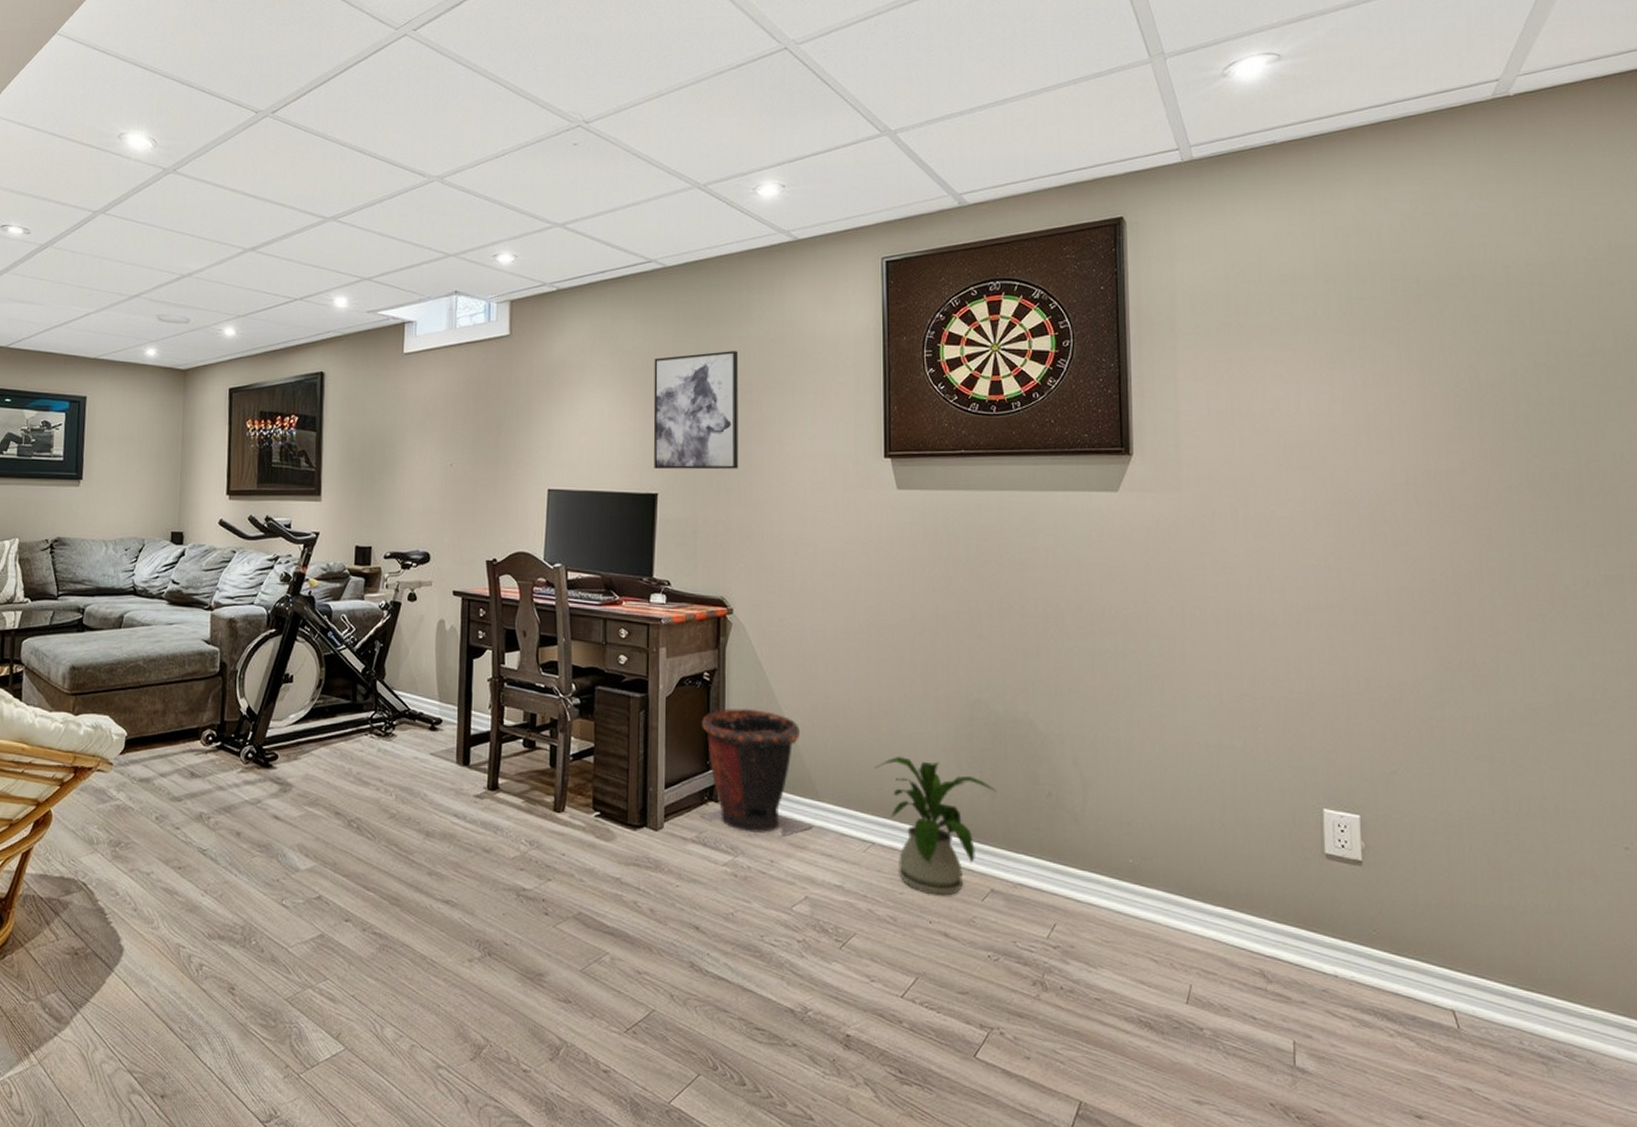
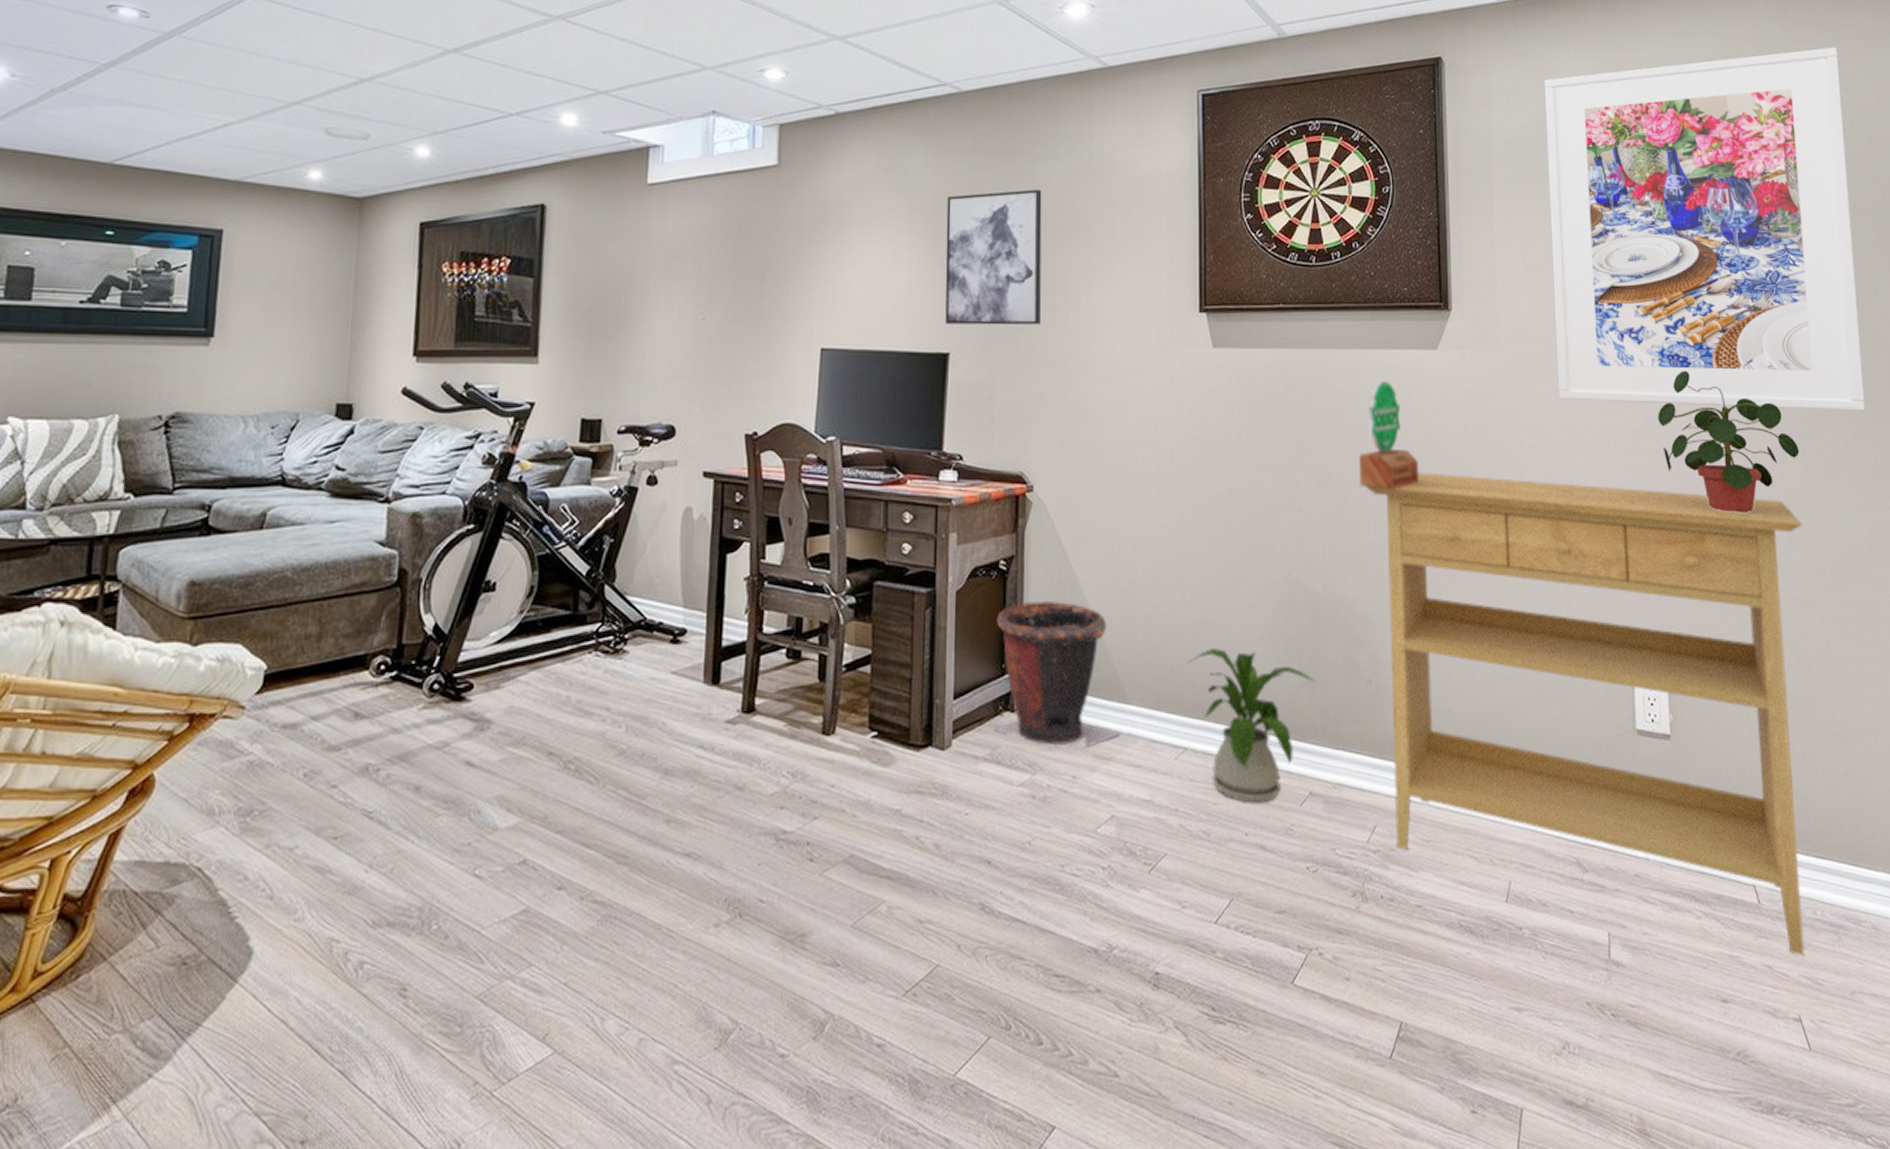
trophy: none [1039,520,1099,621] -> present [1359,381,1419,490]
console table: none [1046,604,1514,1083] -> present [1365,471,1805,956]
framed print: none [1230,188,1589,554] -> present [1544,47,1866,411]
potted plant: none [1351,512,1511,652] -> present [1658,370,1800,513]

